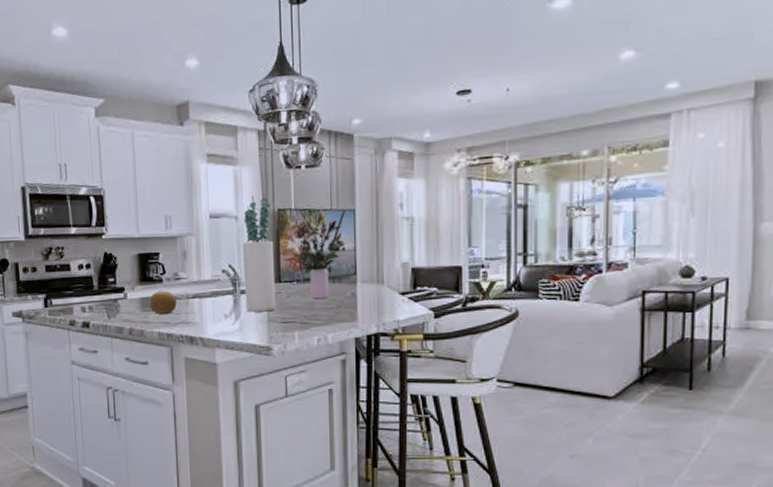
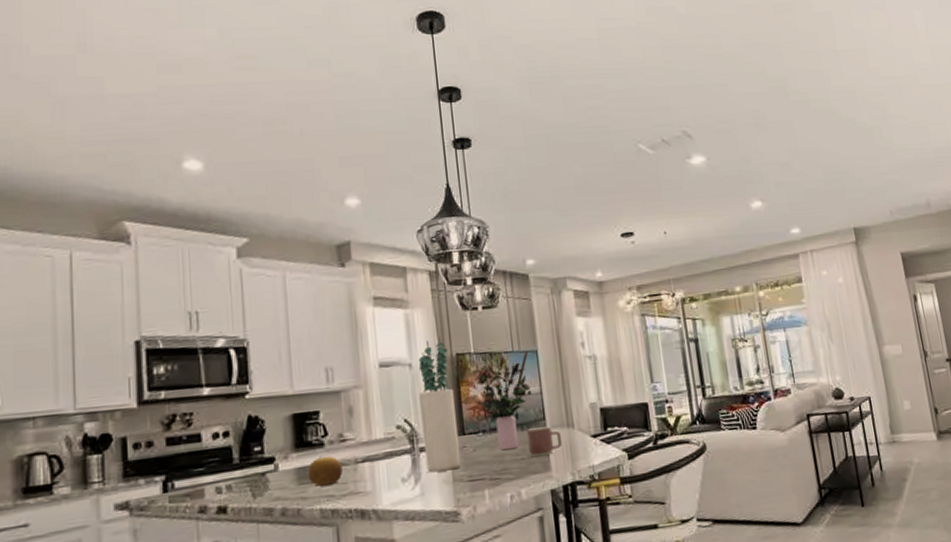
mug: none [337,281,370,308] -> present [526,426,562,458]

